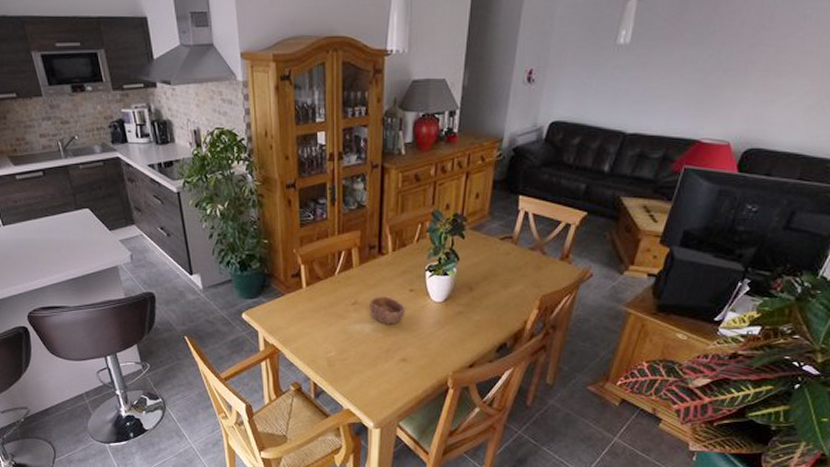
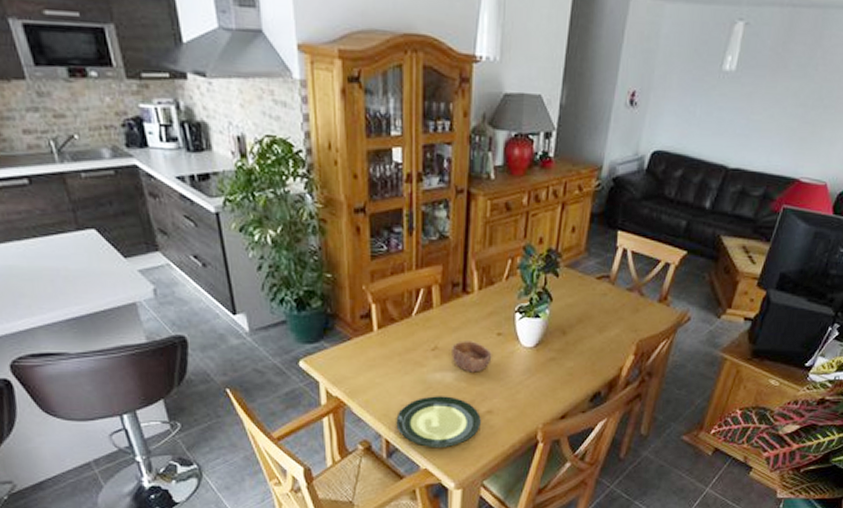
plate: none [322,345,396,391] -> present [396,396,481,448]

